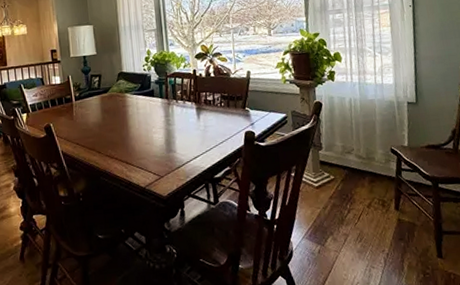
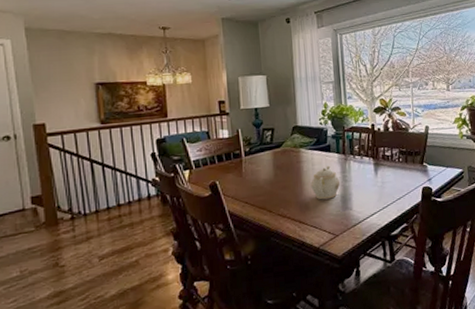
teapot: none [136,110,164,143] -> present [311,165,341,200]

